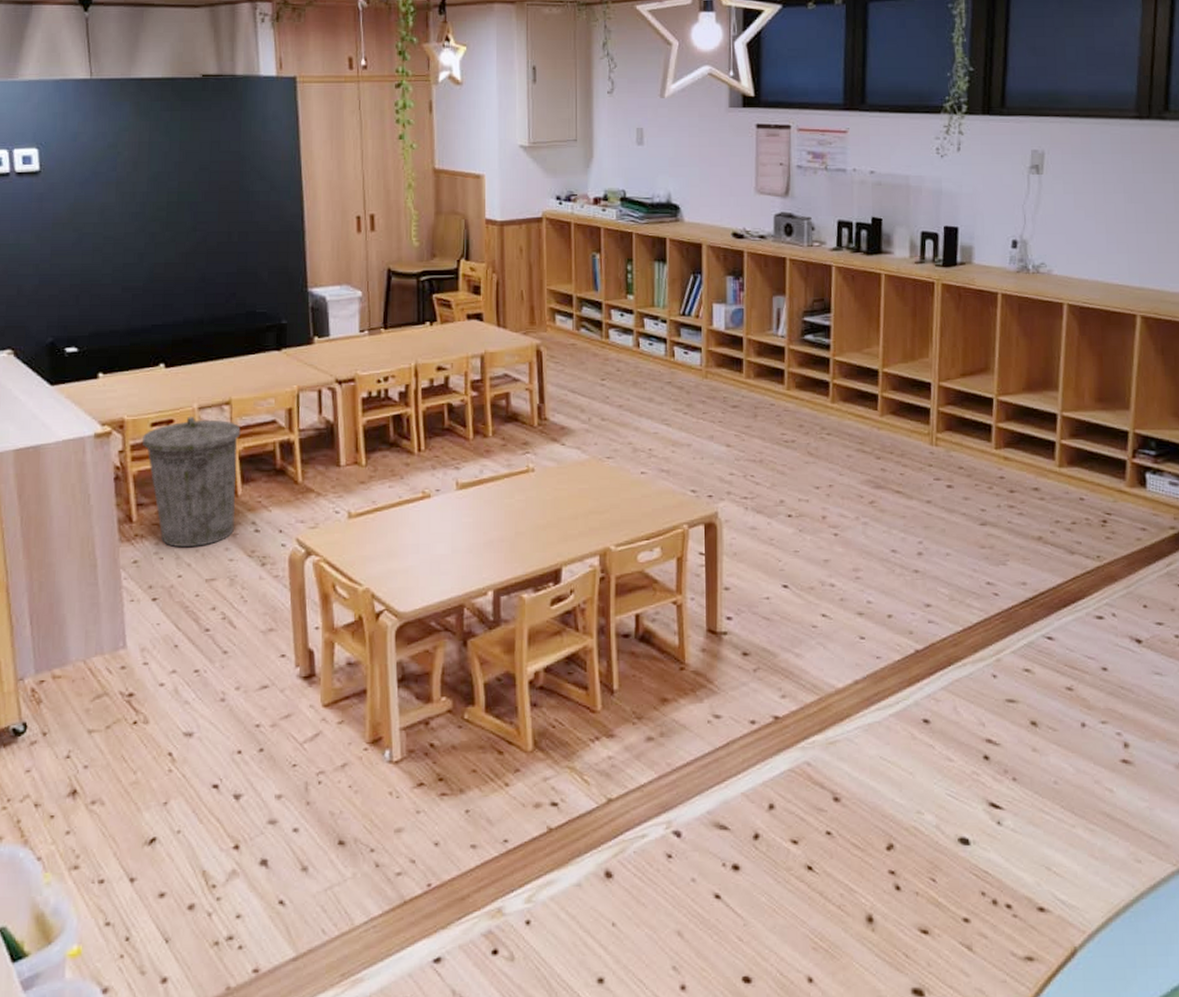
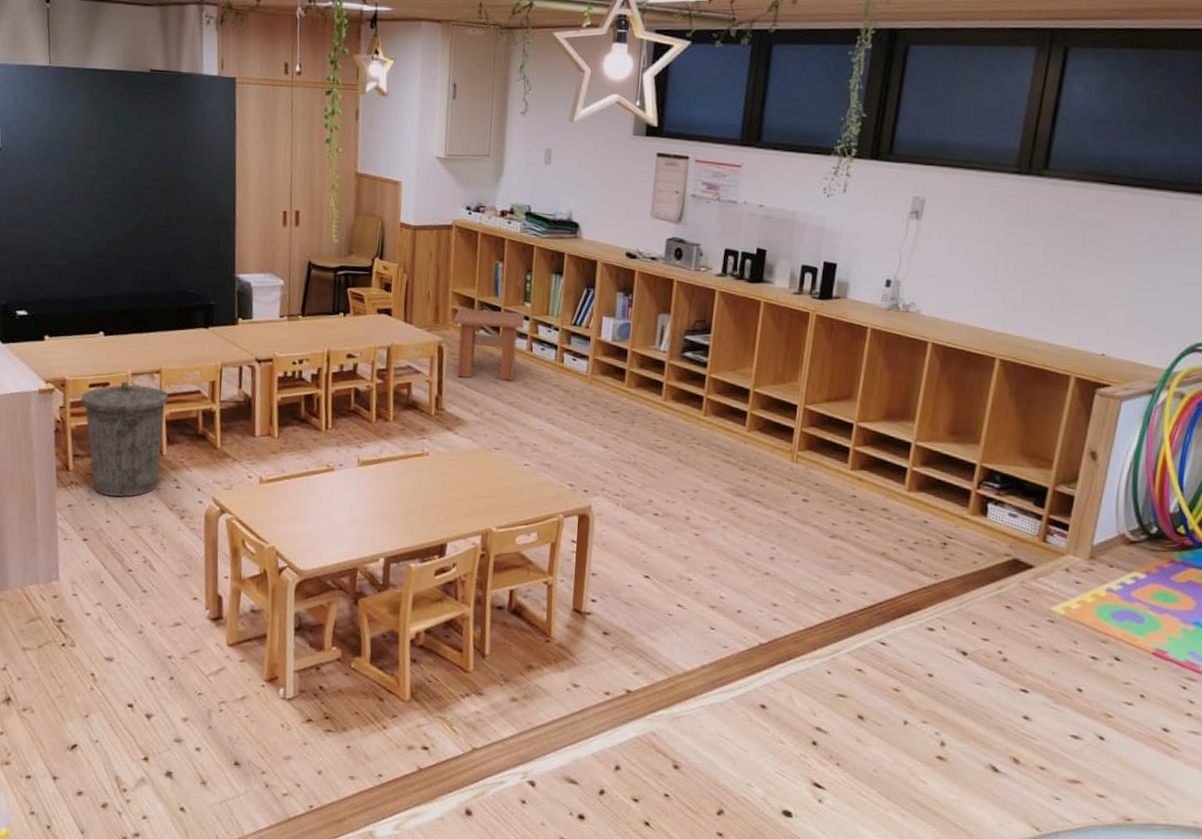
coffee table: none [550,307,628,383] -> present [453,309,524,381]

